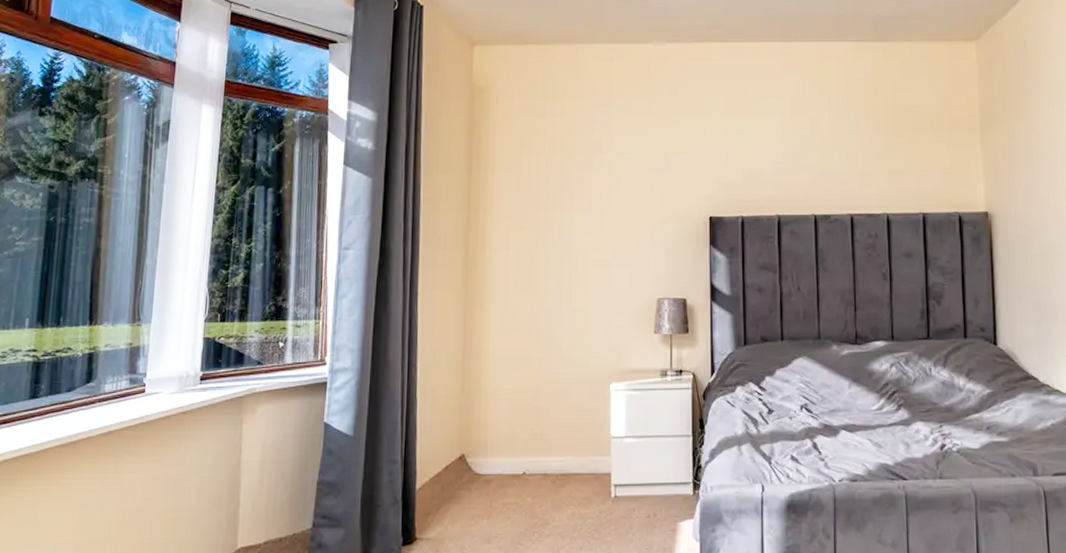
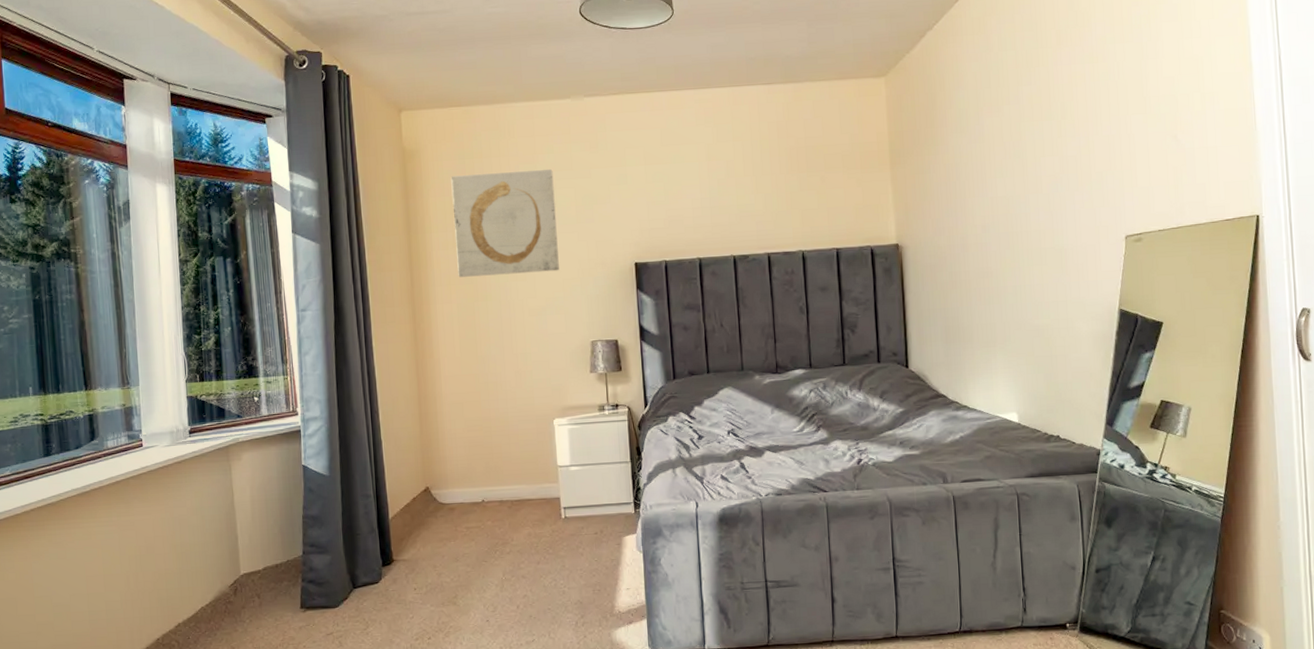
wall art: none [519,113,629,222] -> present [451,168,559,277]

